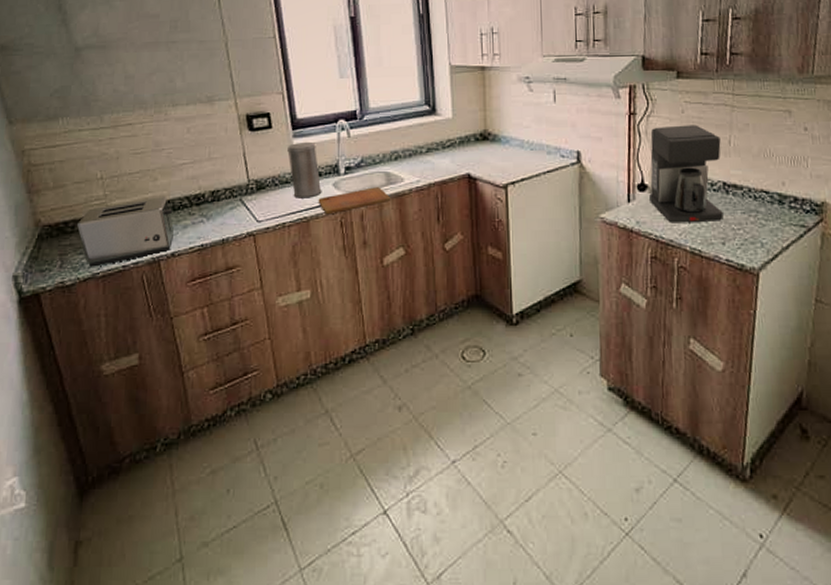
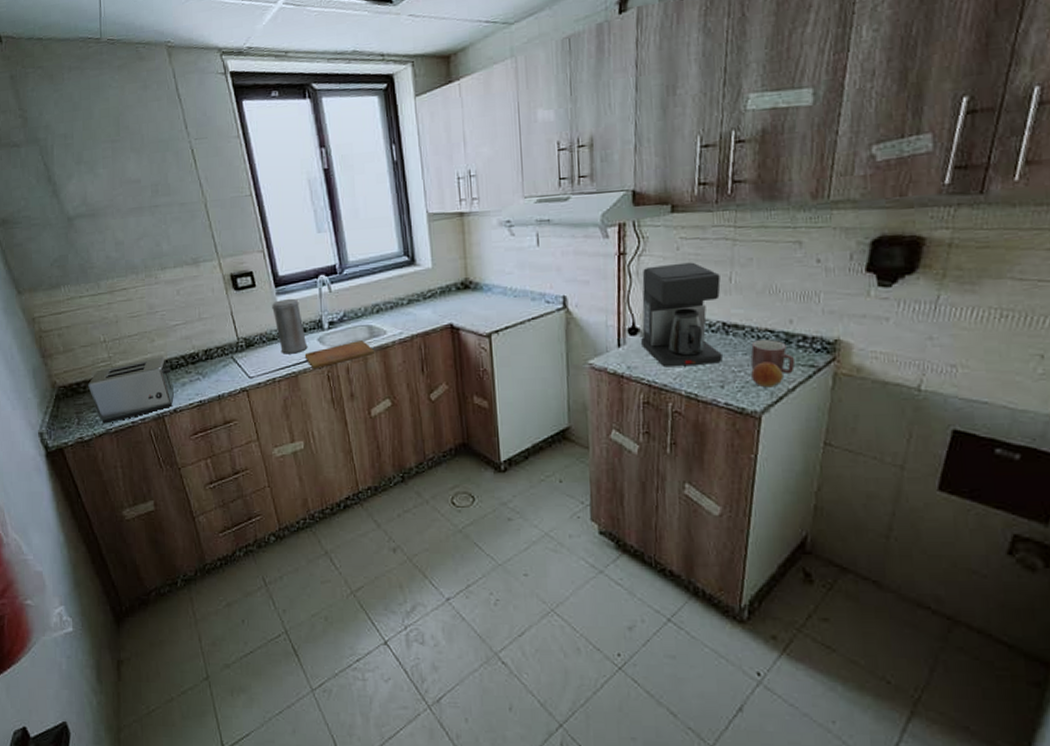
mug: none [748,200,788,233] -> present [750,339,796,375]
fruit: none [749,220,778,246] -> present [751,361,783,388]

